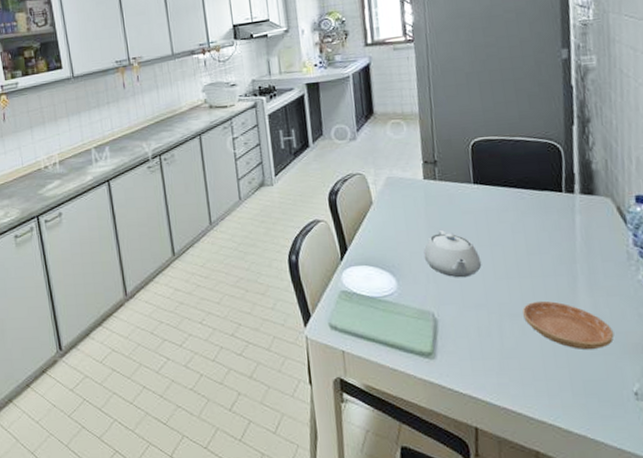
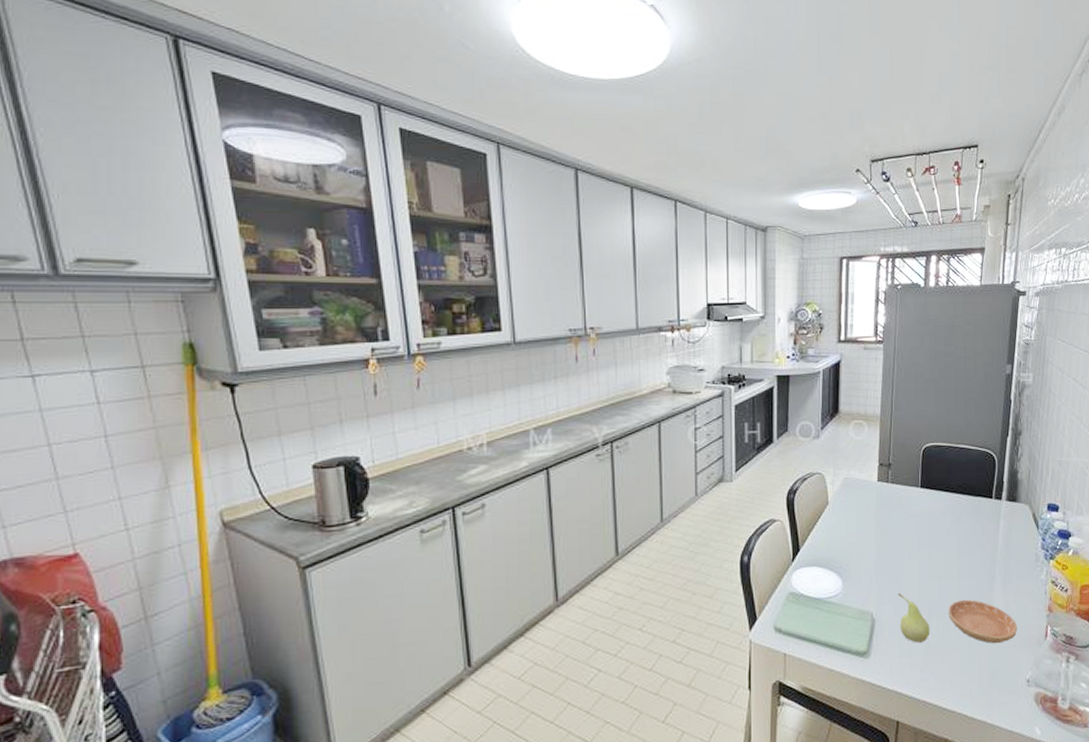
teapot: present [423,230,482,278] -> none [870,532,919,579]
fruit: none [459,292,504,346] -> present [897,592,930,643]

